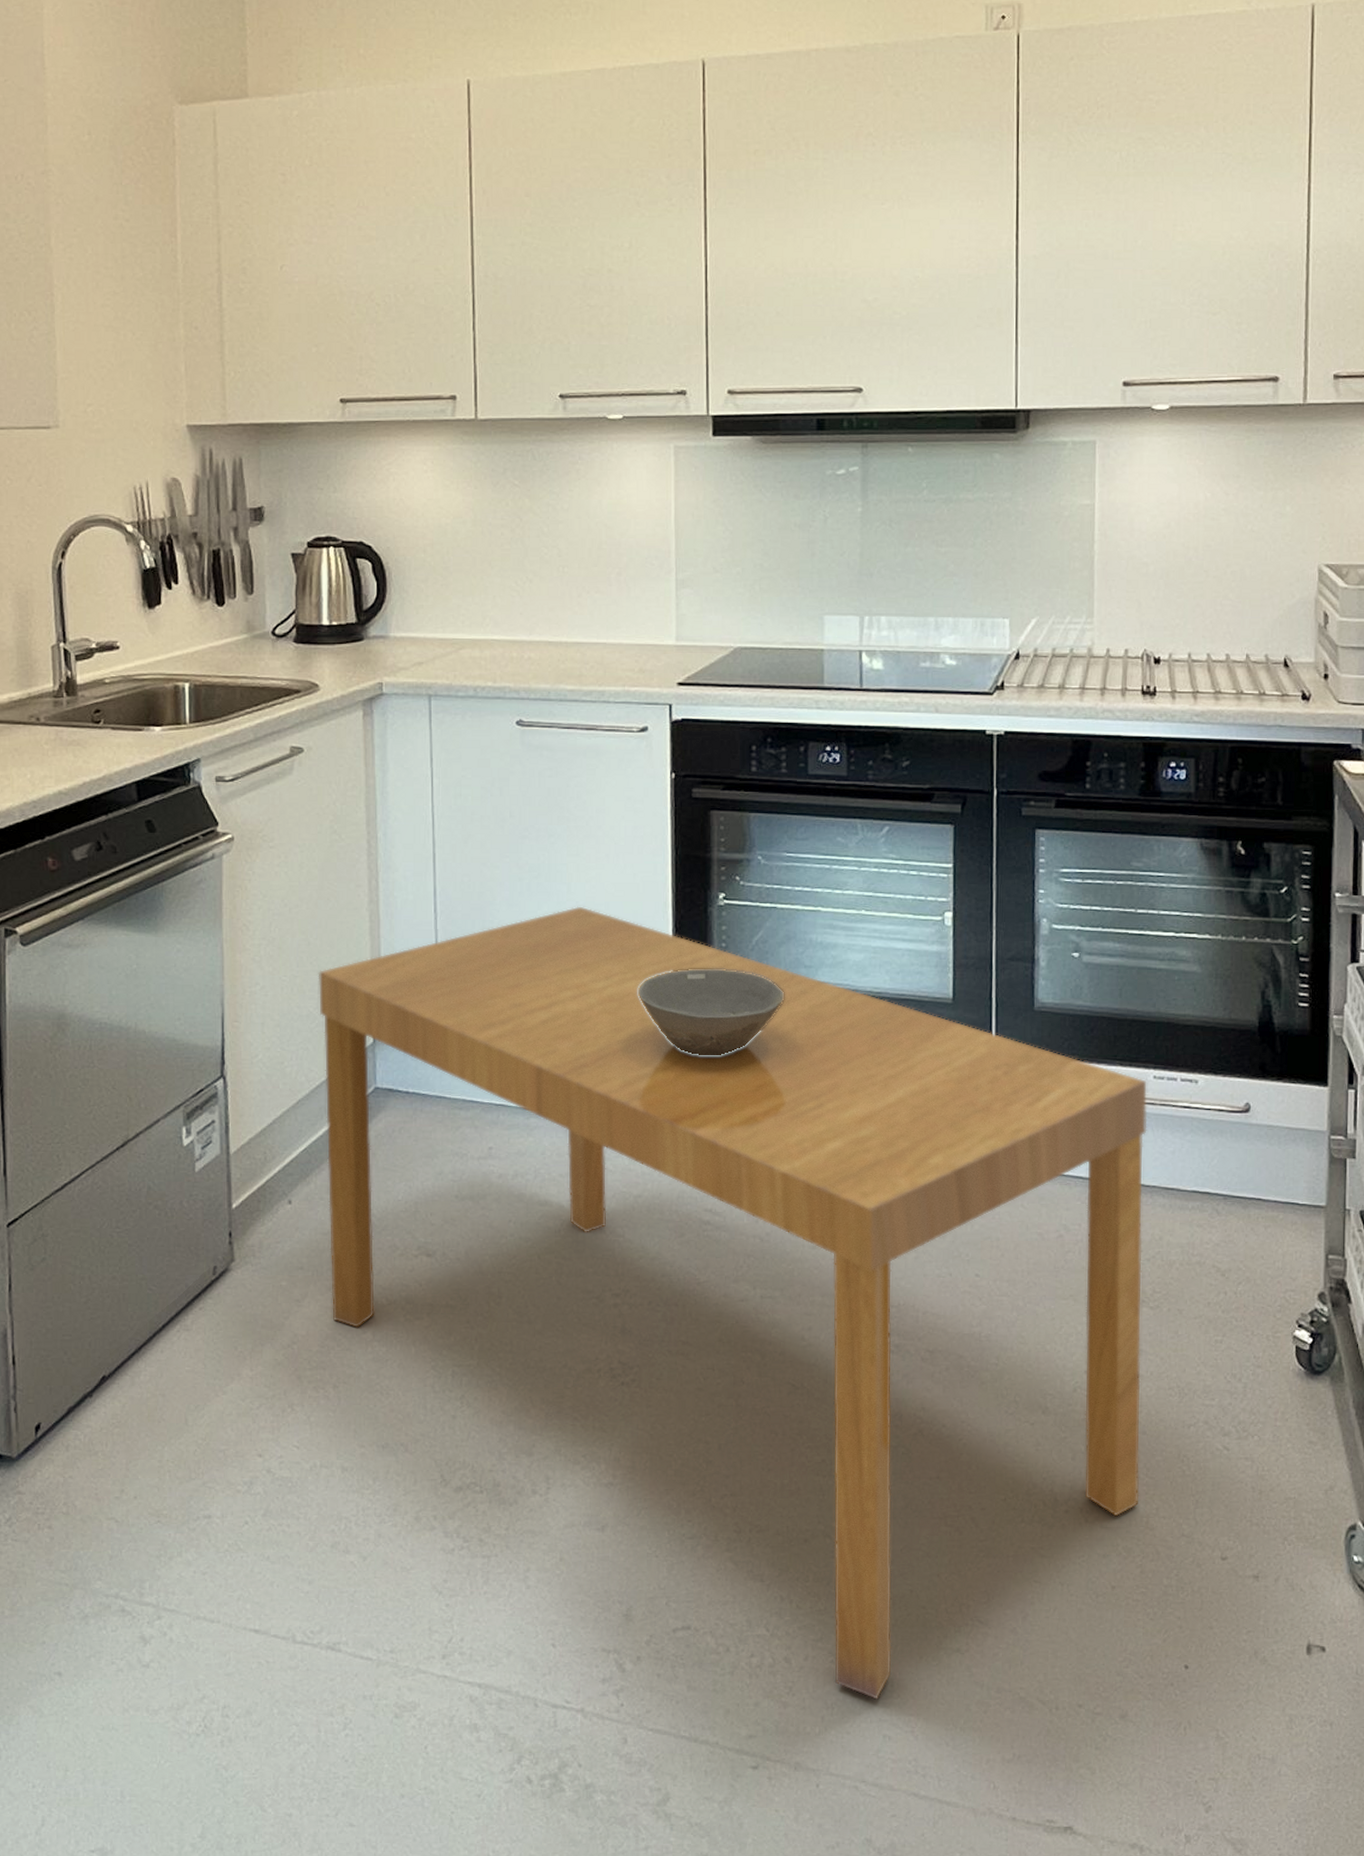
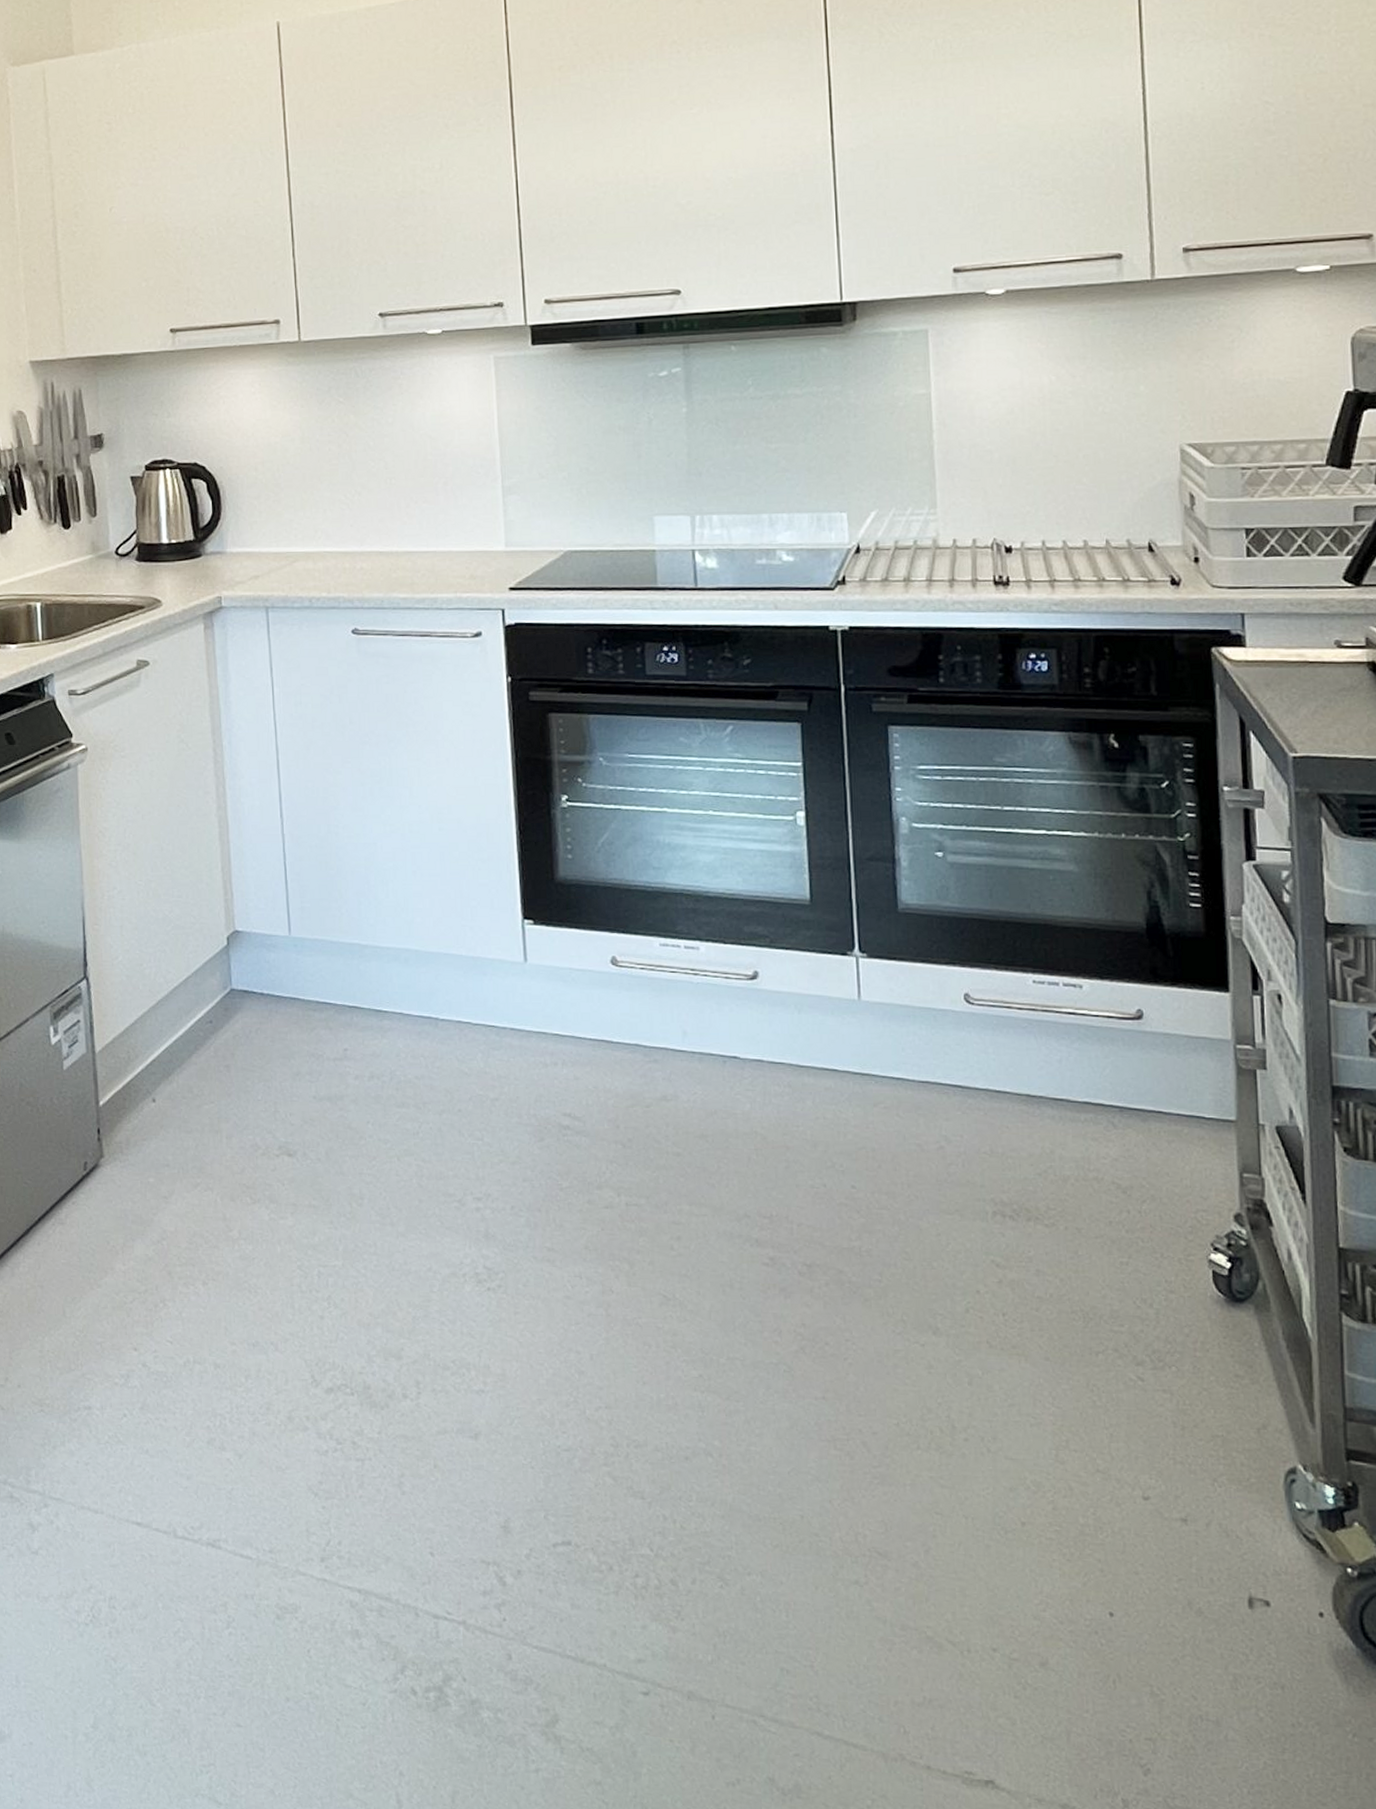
dining table: present [318,906,1147,1700] -> none [171,810,1046,1630]
bowl: present [637,968,785,1056] -> none [484,870,634,959]

